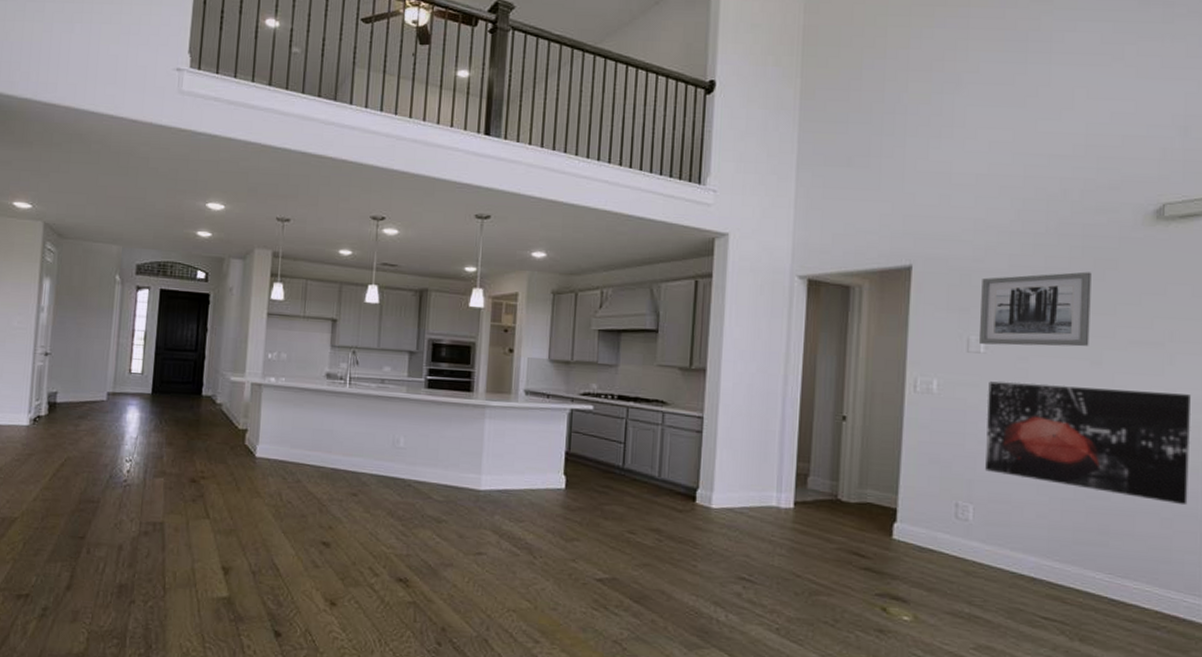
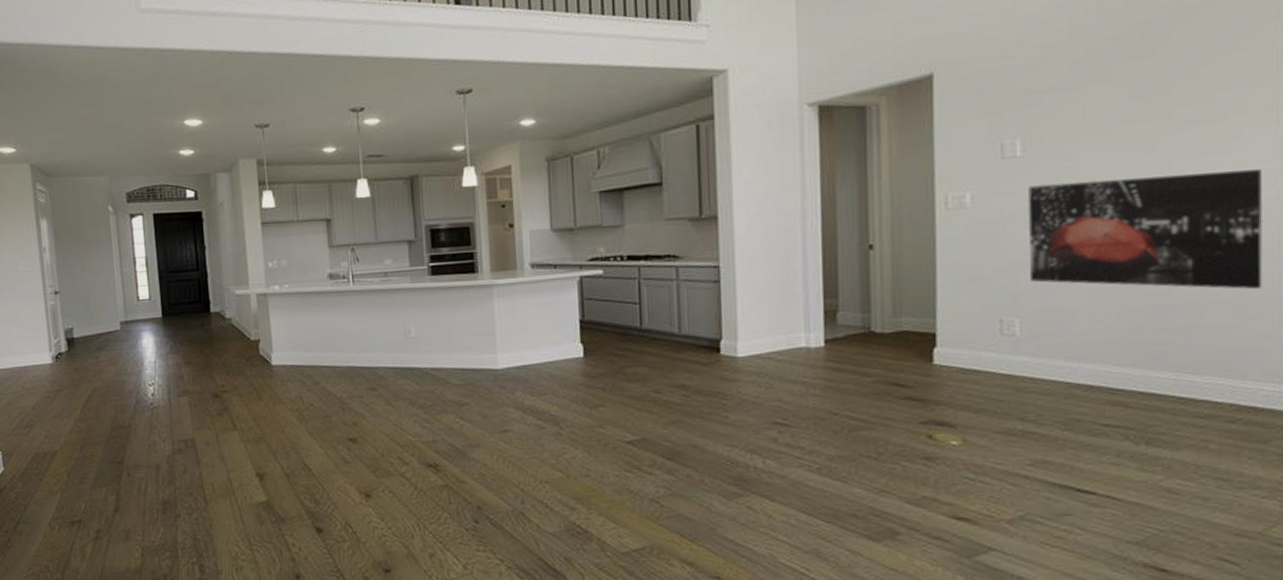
wall art: present [980,271,1092,347] -> none [1013,50,1141,147]

